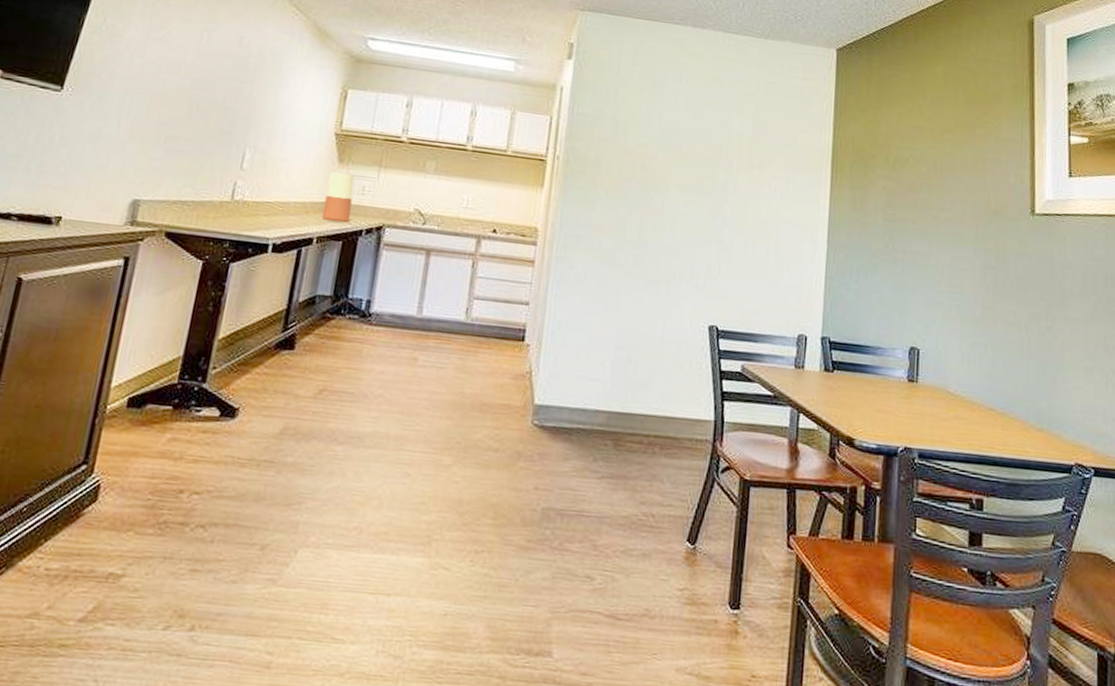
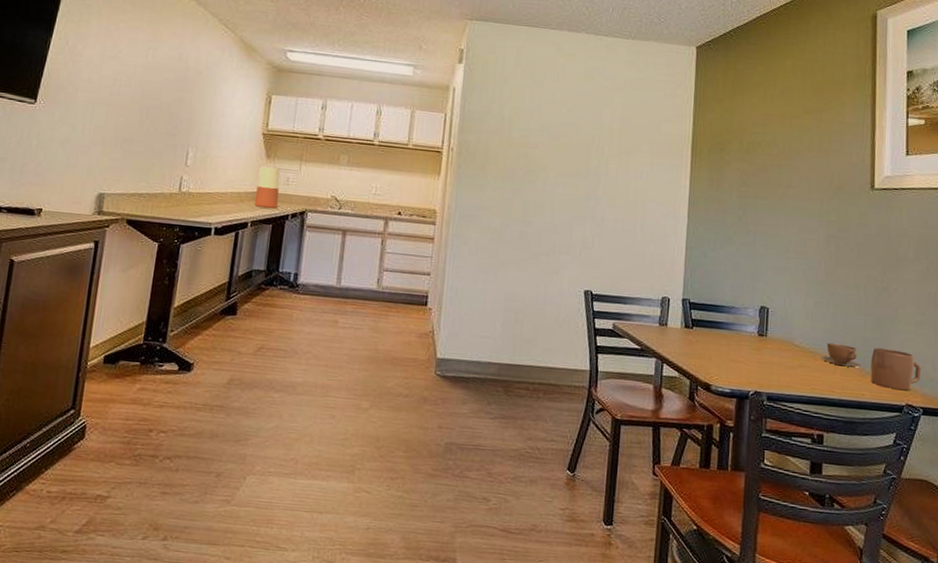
teacup: none [979,390,1025,420] -> present [821,342,862,368]
mug: none [1034,396,1092,448] -> present [870,347,922,391]

